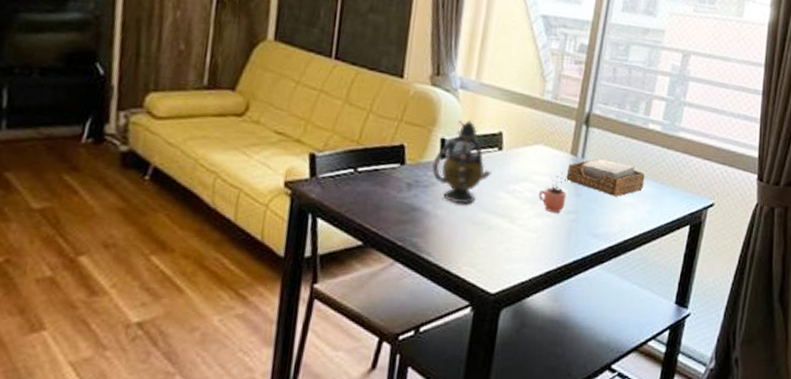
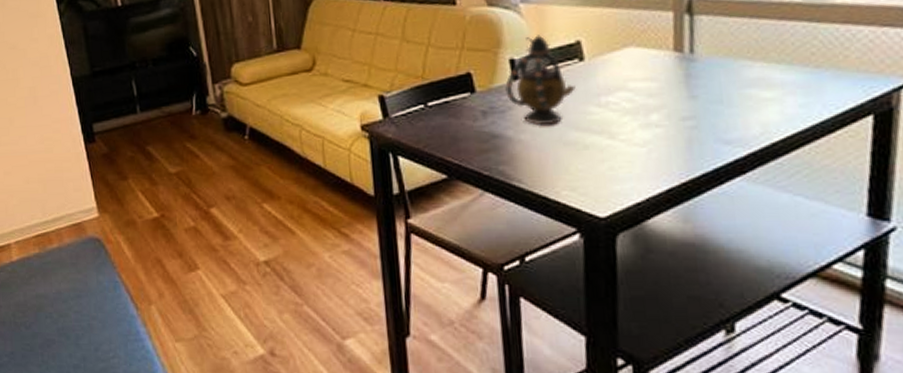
cocoa: present [538,172,567,213] -> none [639,74,678,122]
napkin holder: present [566,159,645,197] -> none [673,50,789,93]

